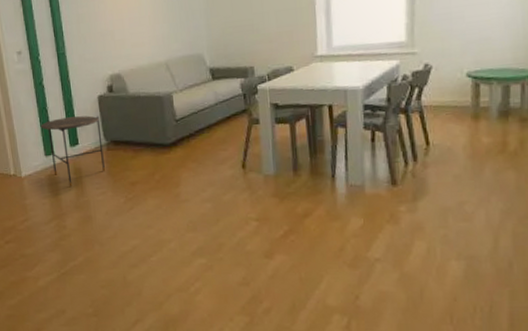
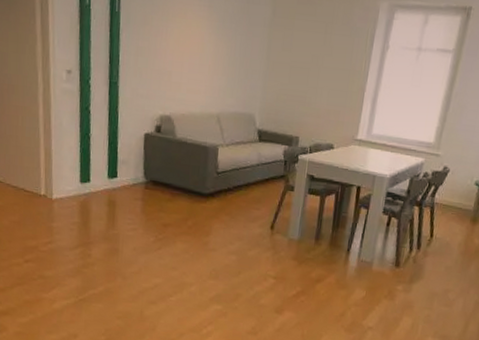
side table: present [40,115,105,186] -> none [80,147,143,217]

